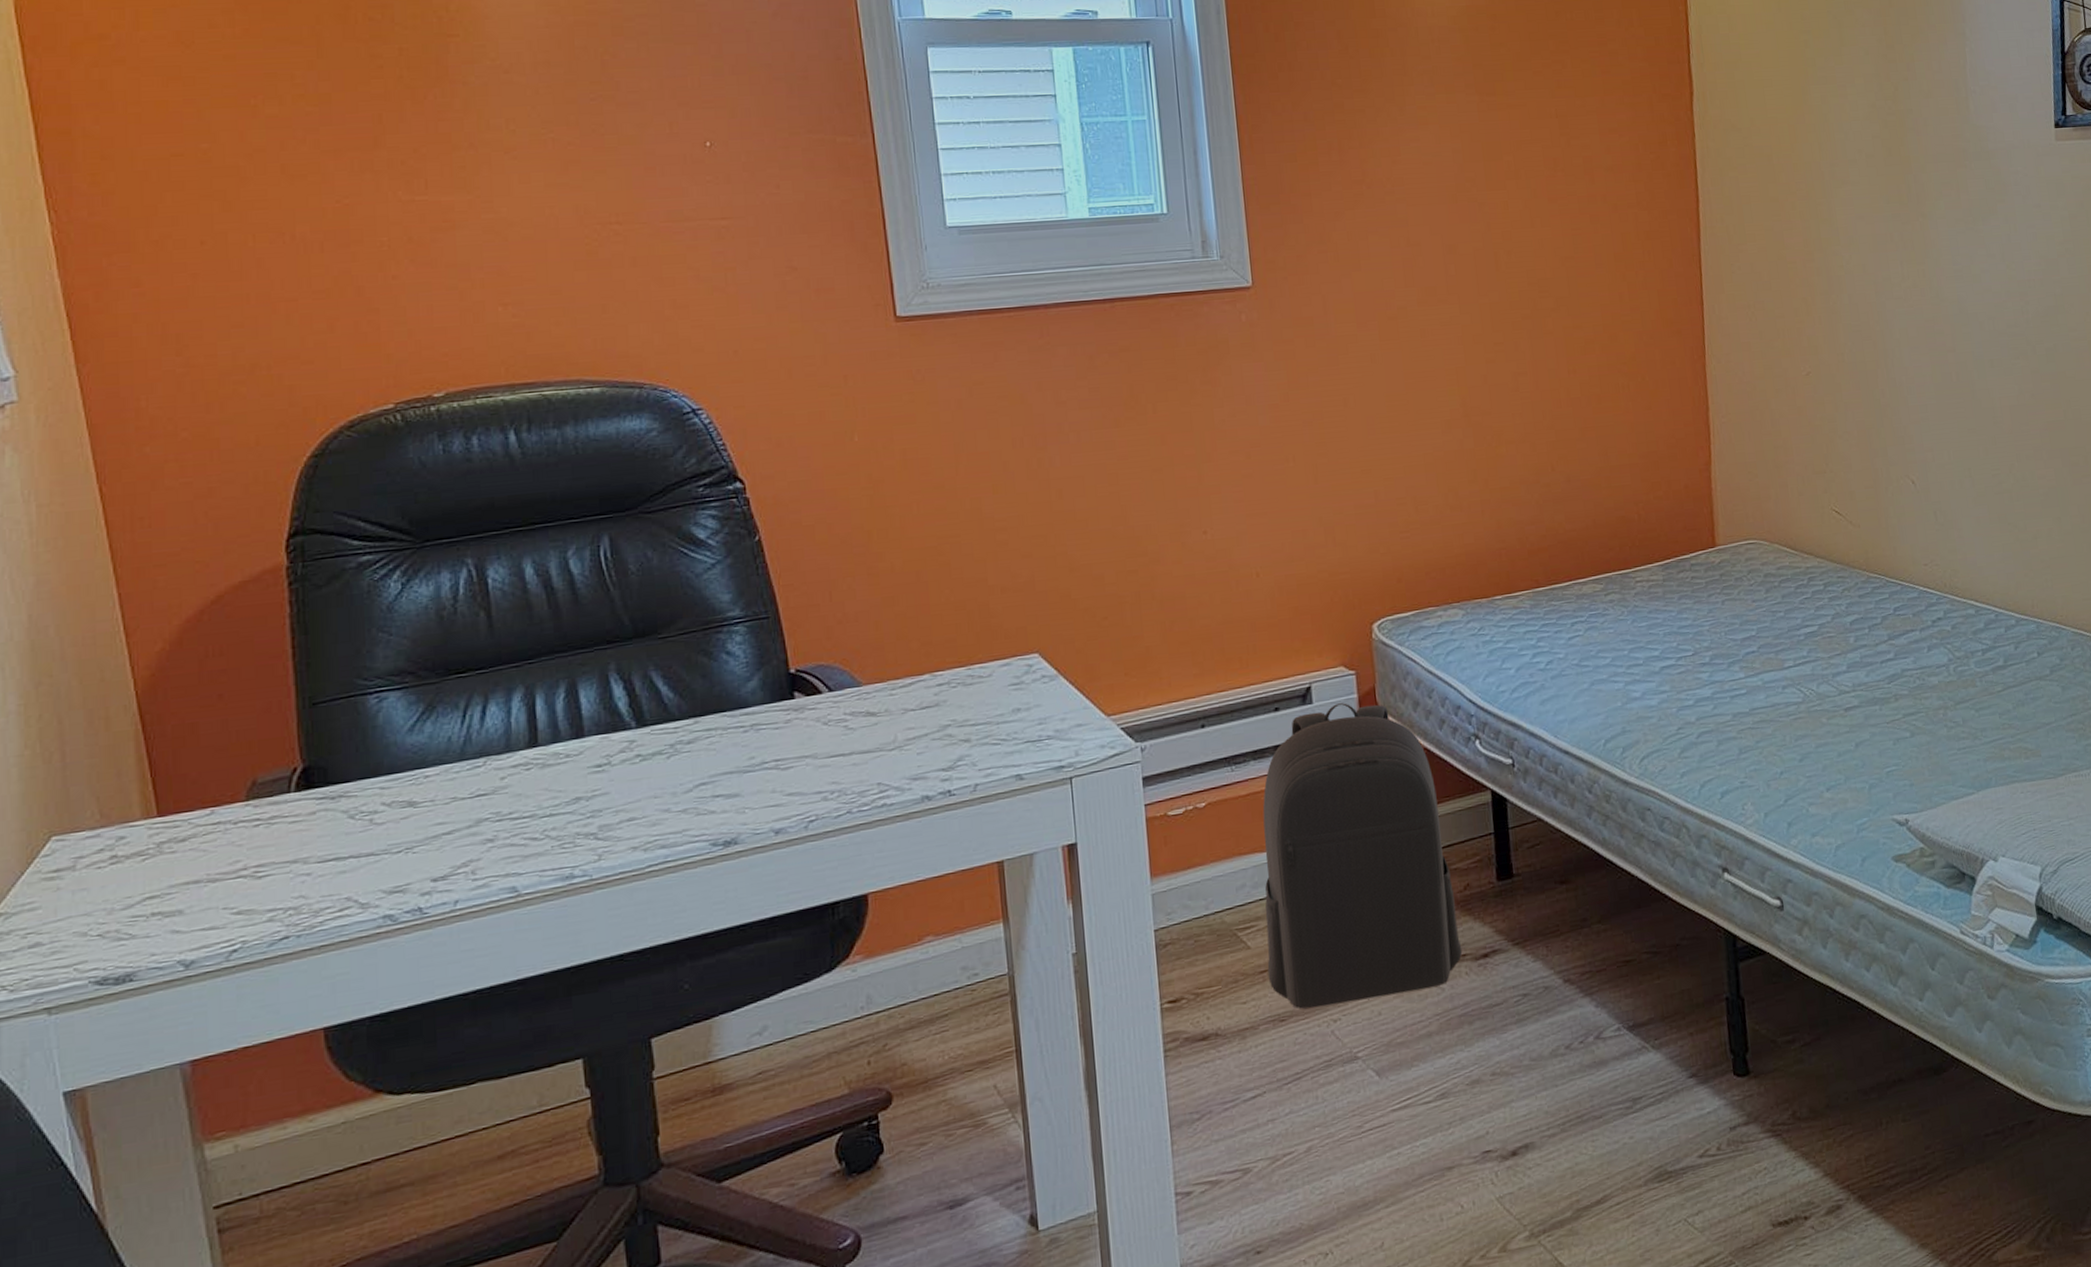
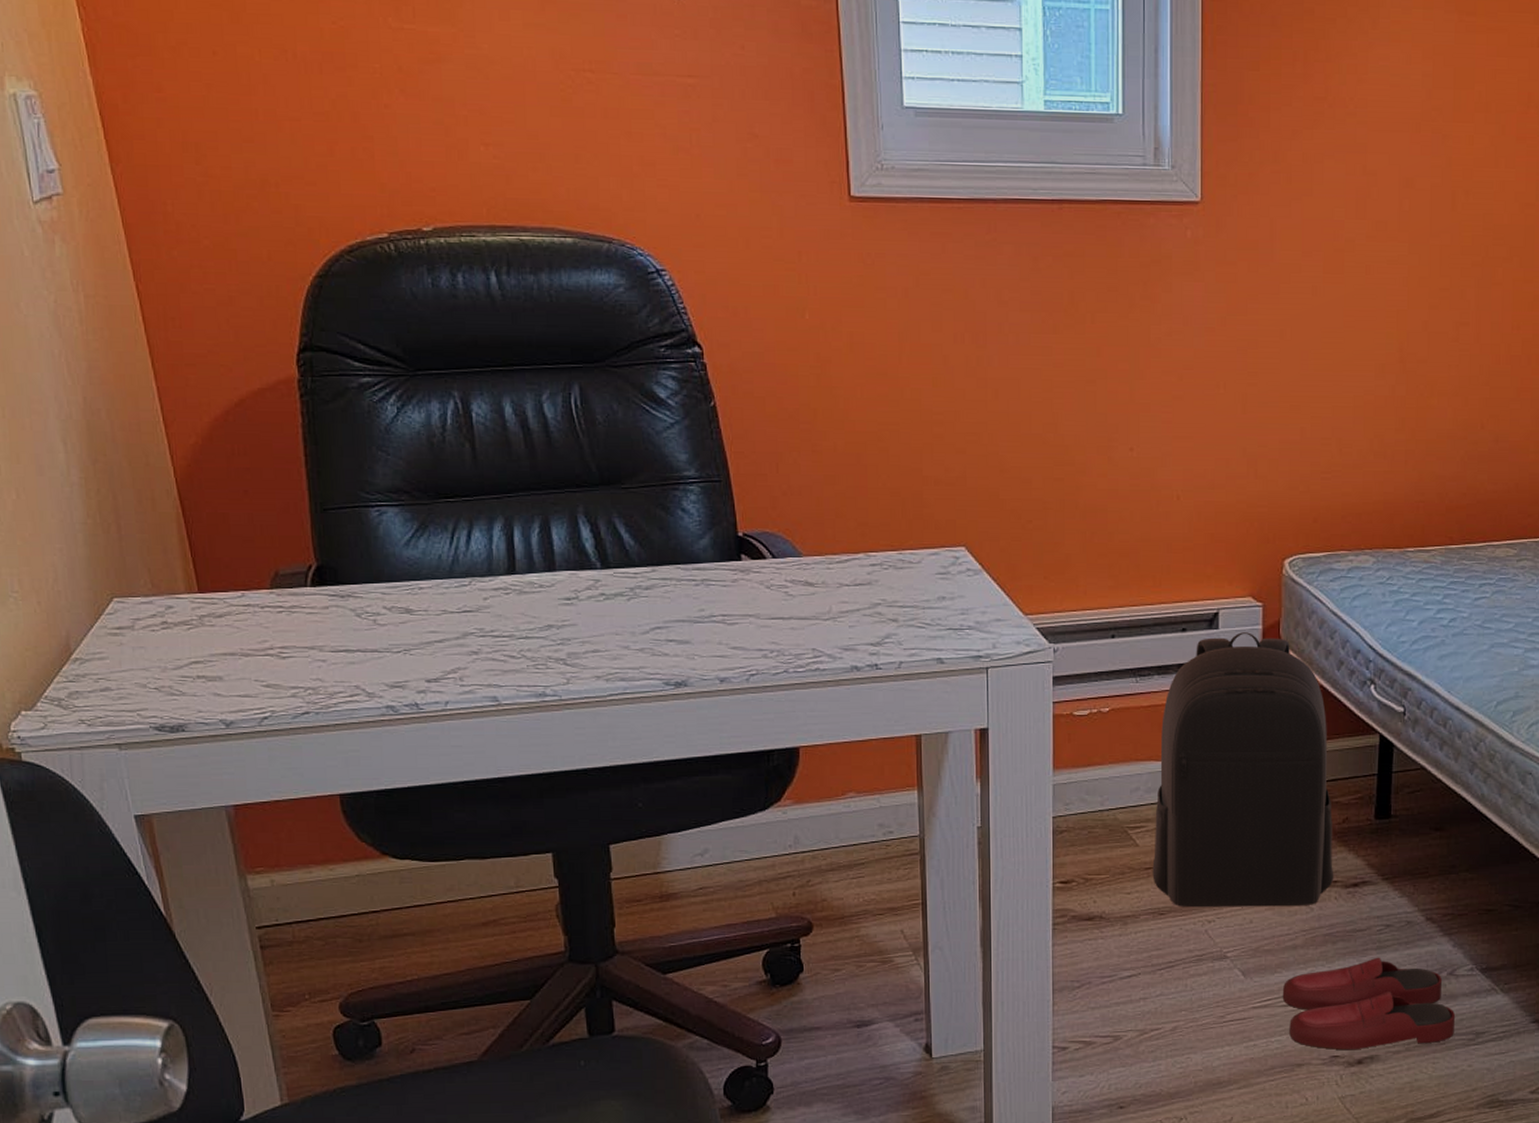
slippers: none [1421,1031,1610,1145] -> present [1282,957,1456,1050]

